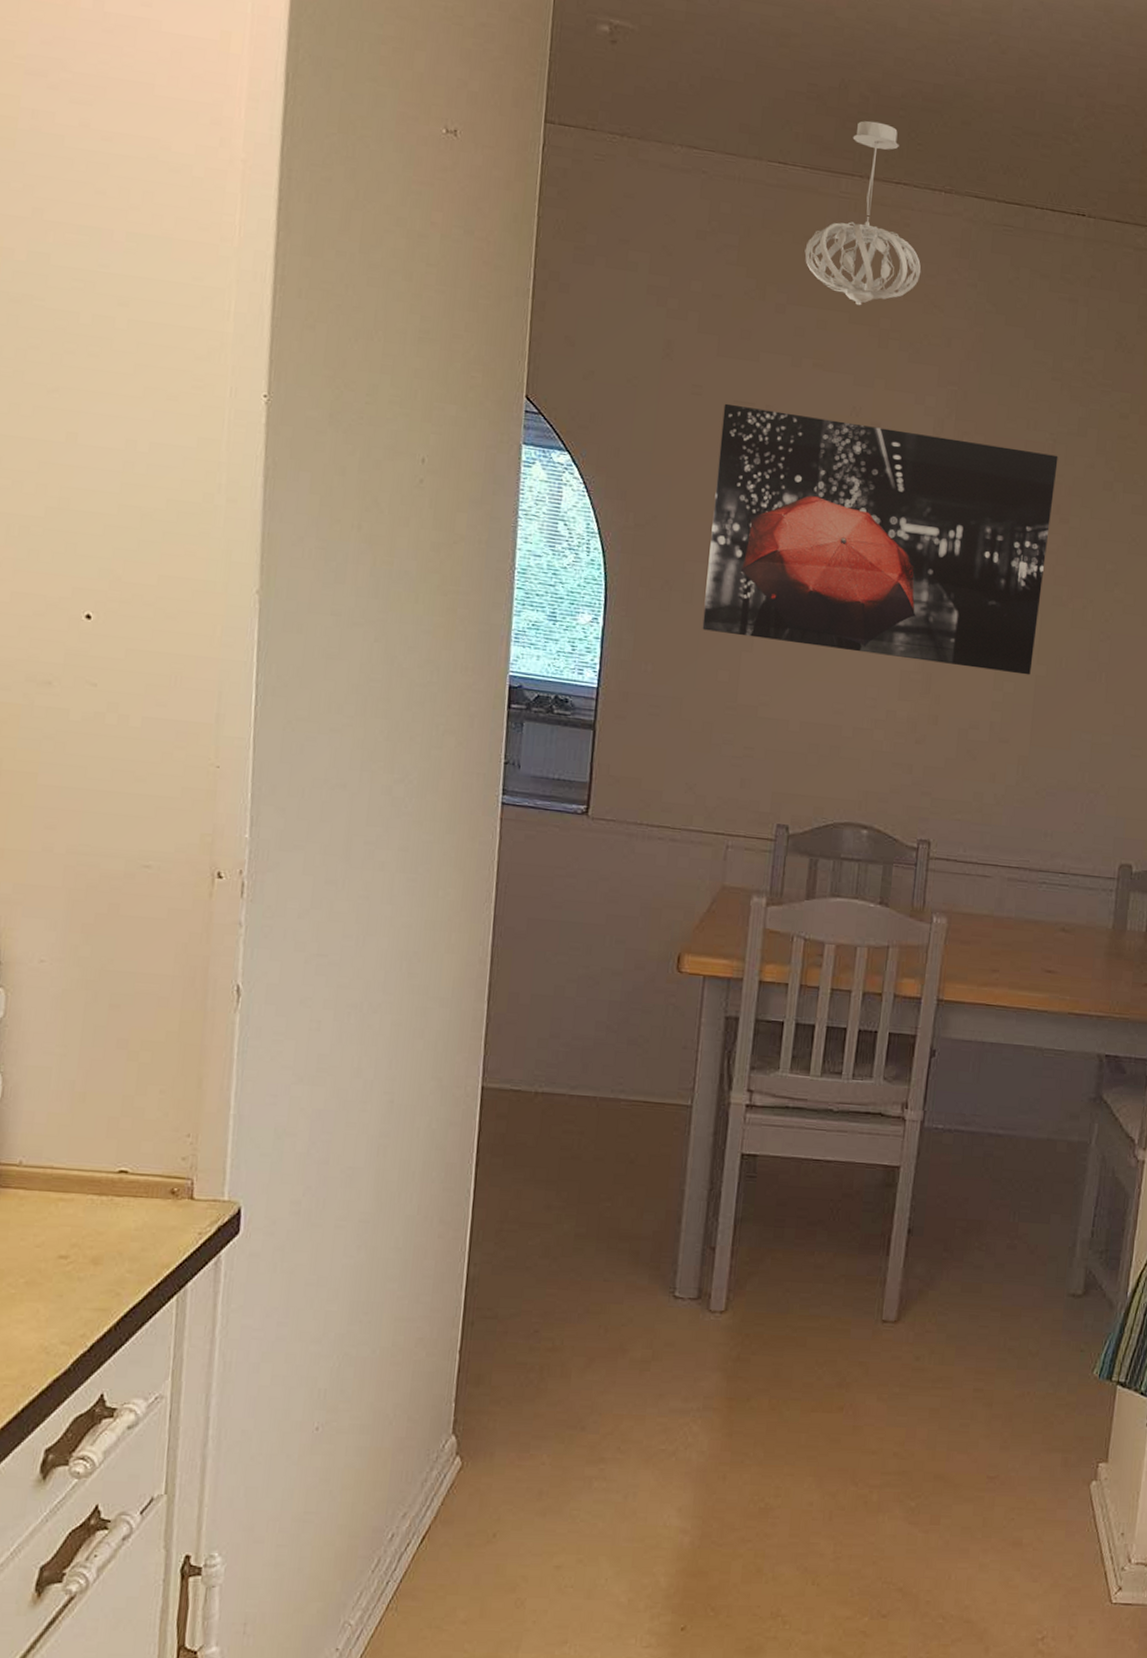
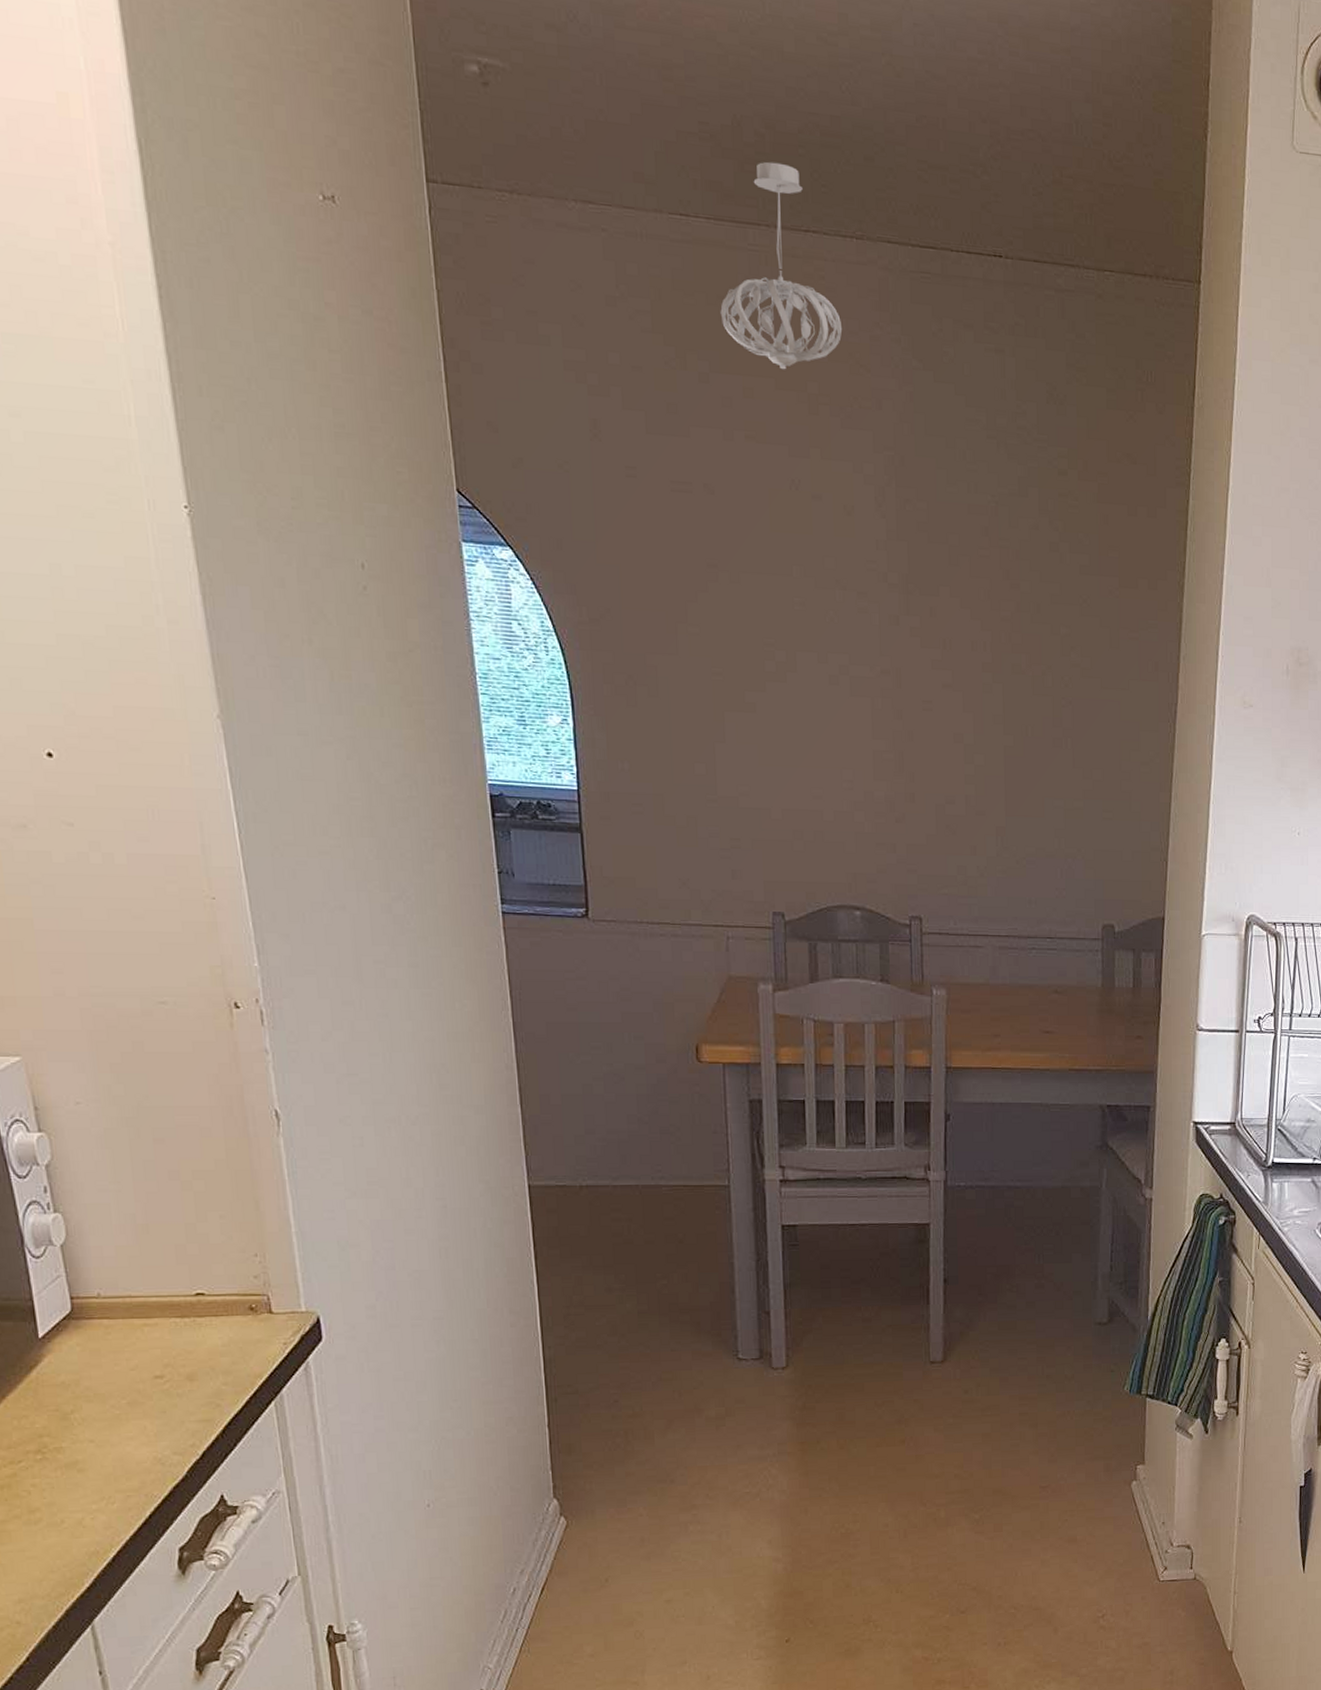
wall art: present [702,403,1058,675] -> none [661,484,1003,746]

